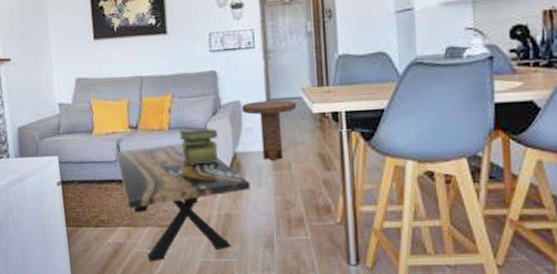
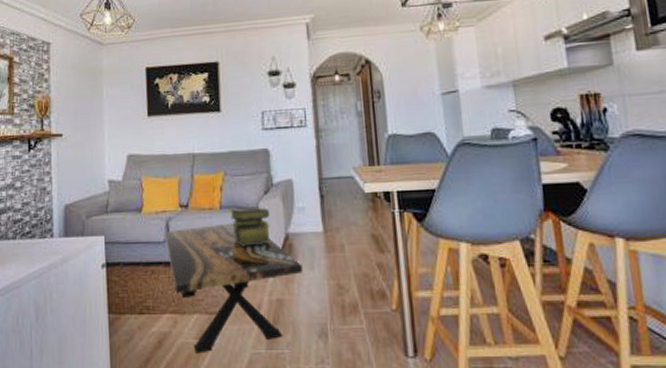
side table: present [241,99,297,161] -> none [293,179,349,242]

